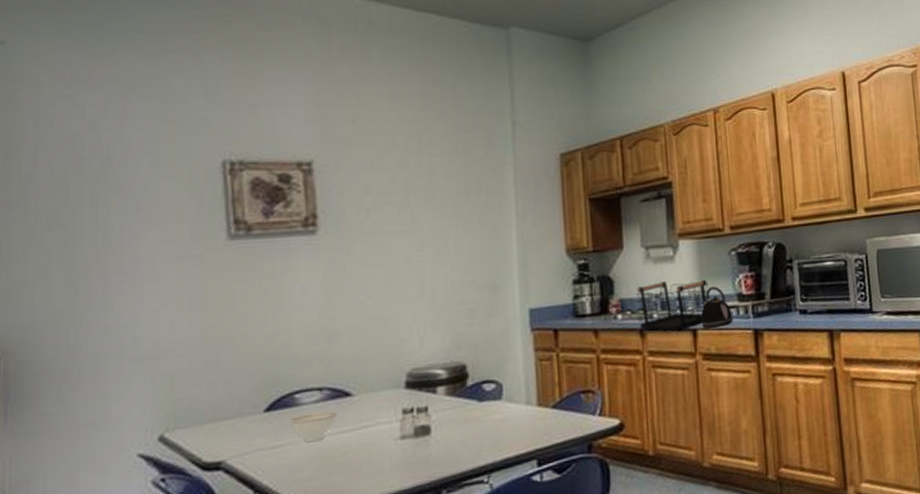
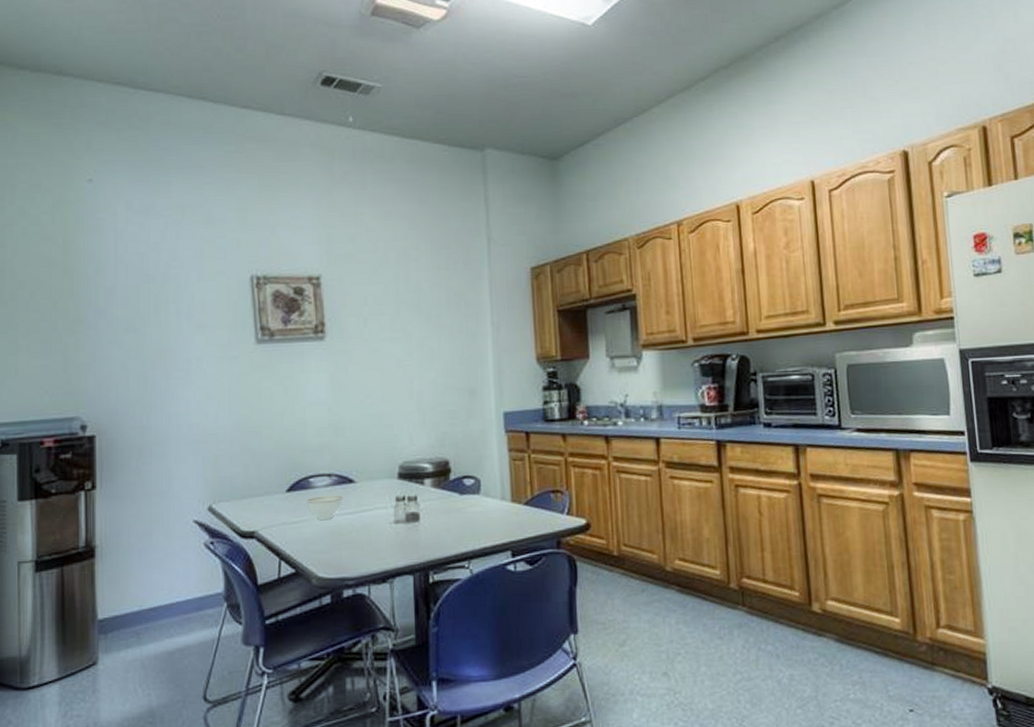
dish rack: present [636,280,711,332] -> none [601,389,674,439]
kettle: present [701,286,734,328] -> none [664,396,696,437]

